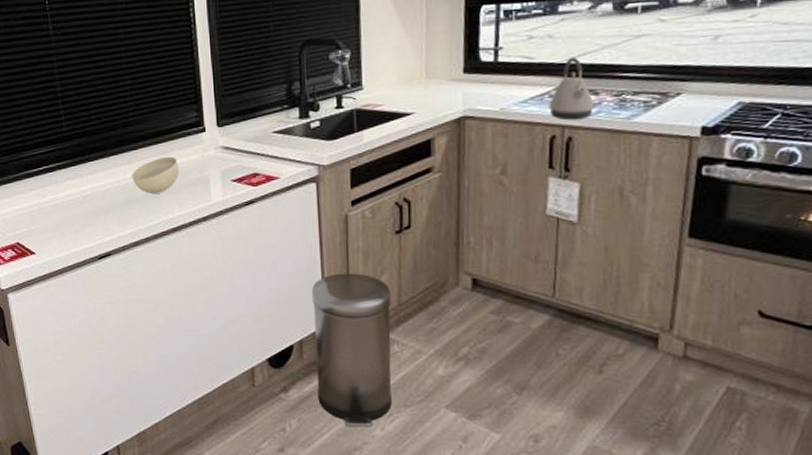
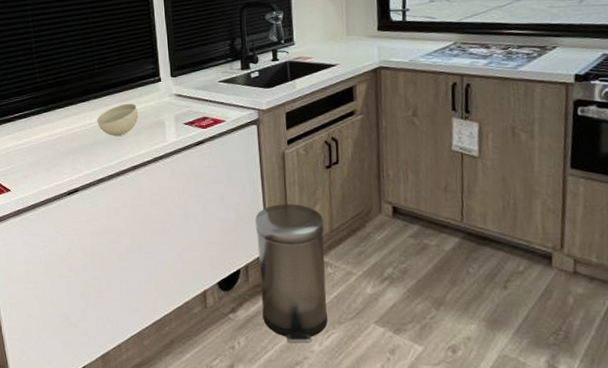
kettle: present [549,58,595,121] -> none [449,17,487,70]

